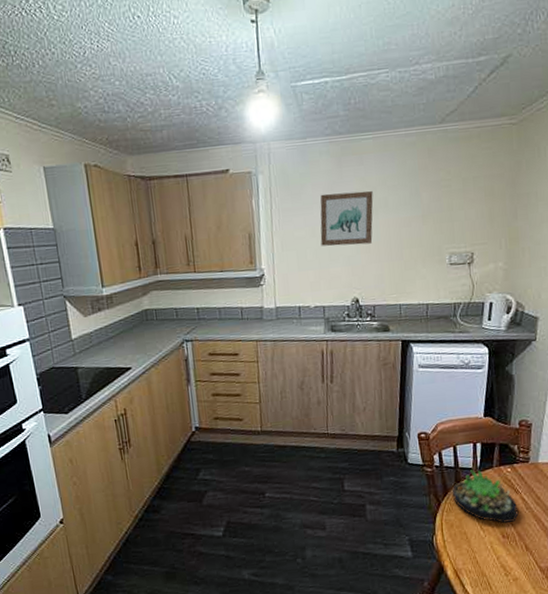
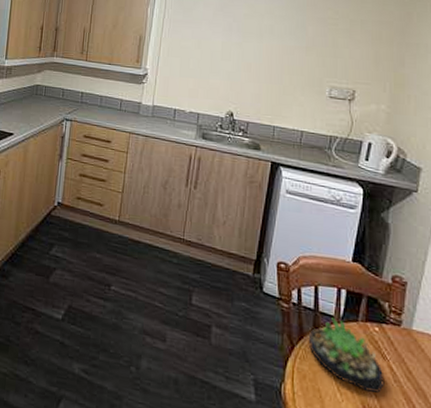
wall art: present [320,190,374,246] -> none [204,13,260,64]

